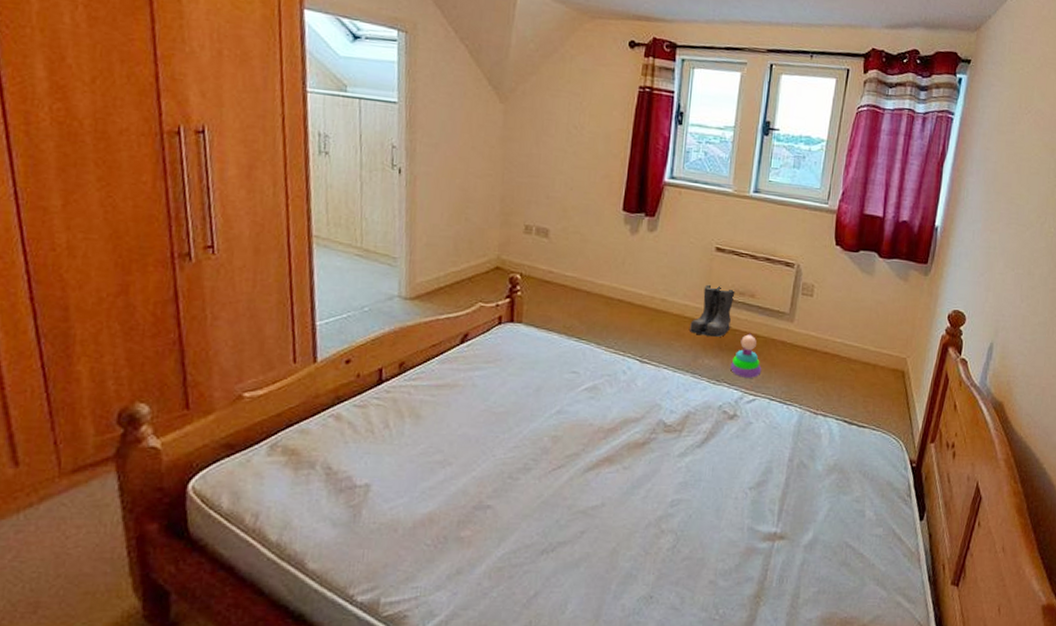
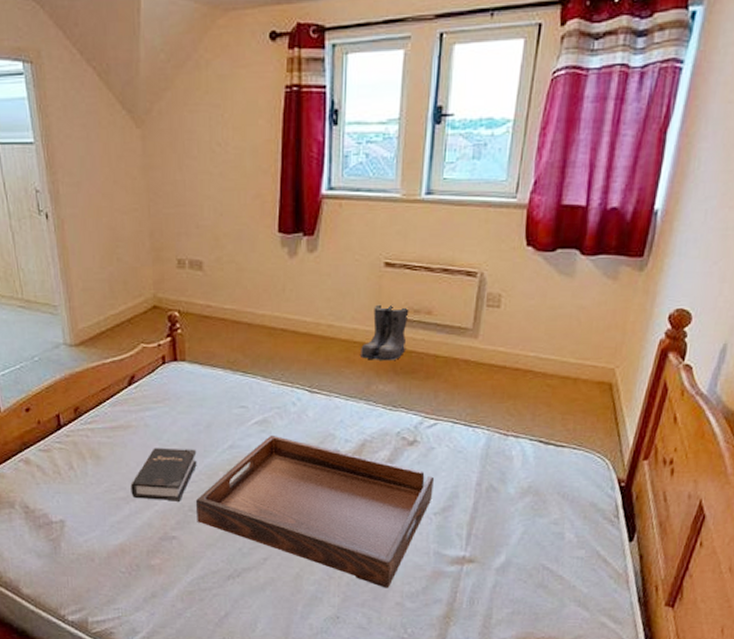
hardback book: none [448,409,523,467] -> present [130,448,197,501]
serving tray: none [515,402,751,565] -> present [196,435,435,588]
stacking toy: present [730,333,762,378] -> none [408,354,443,401]

